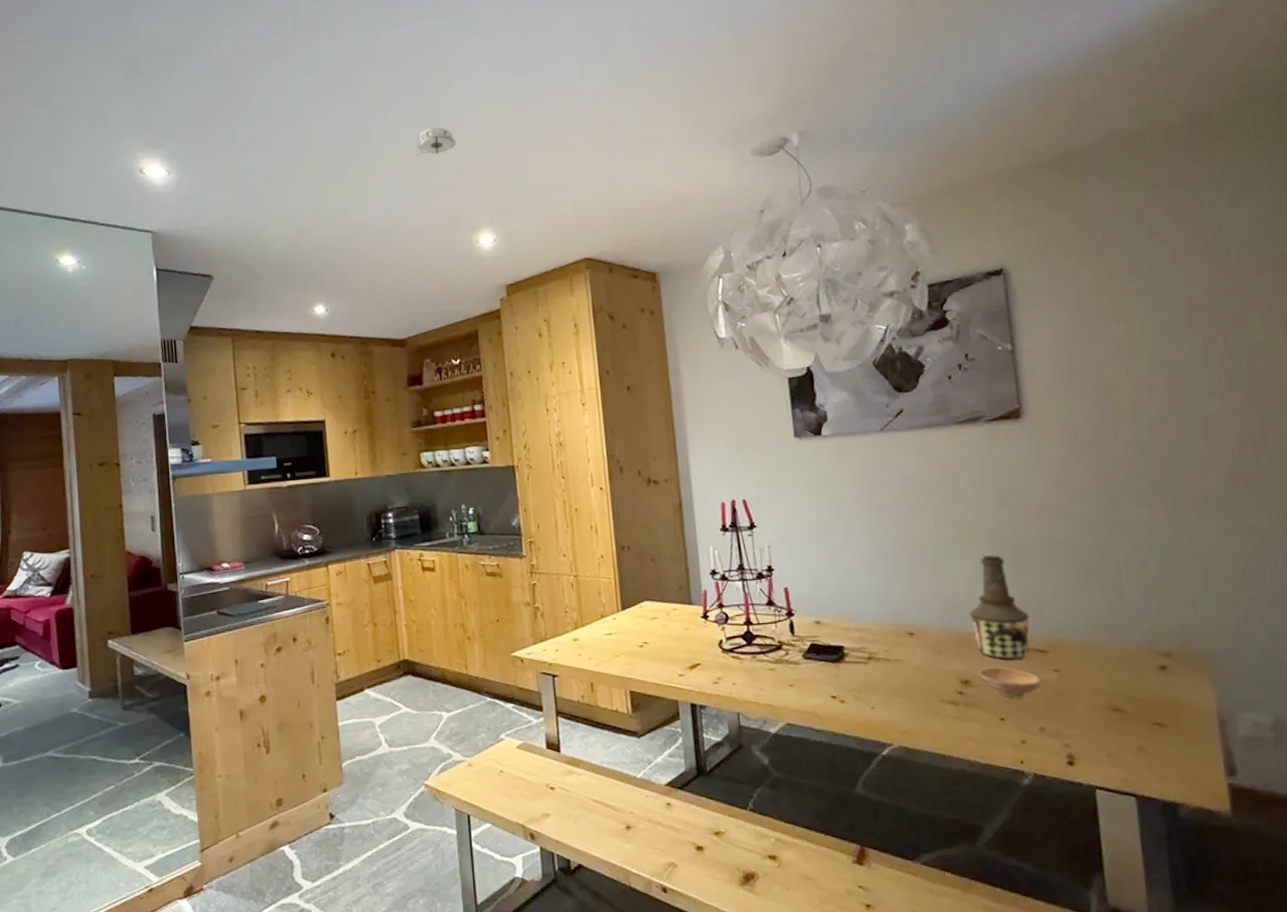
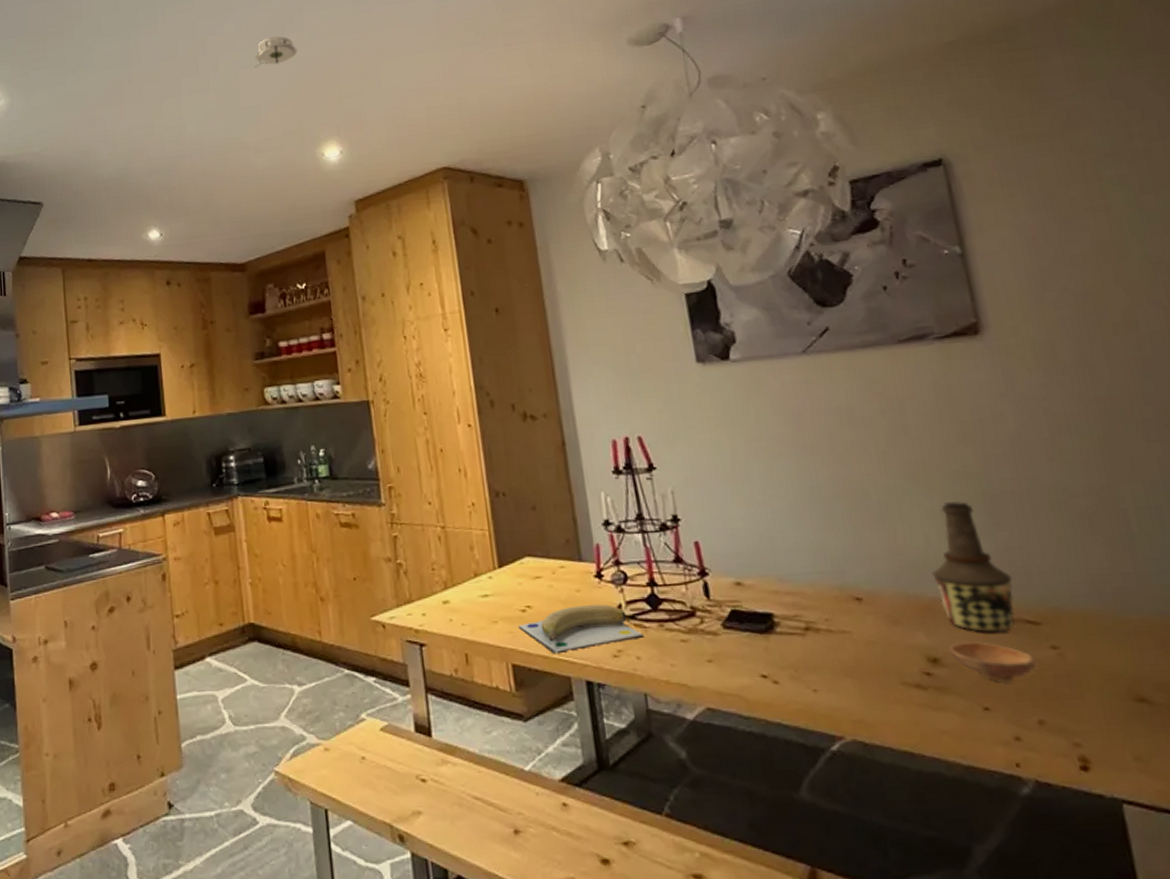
banana: none [635,640,740,682] -> present [517,604,645,654]

